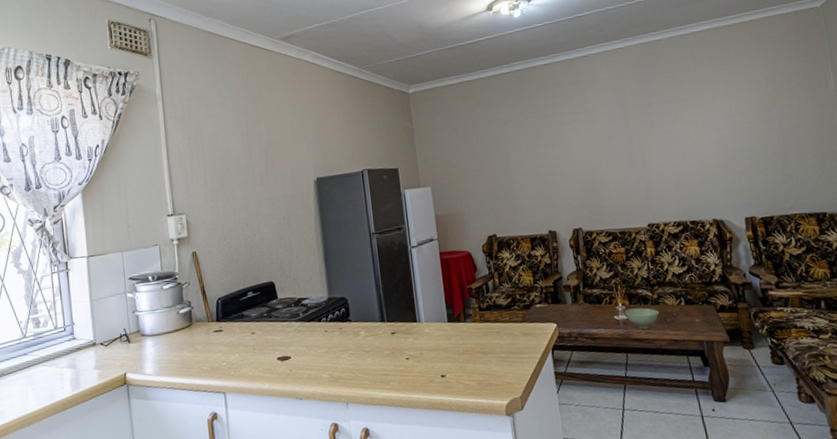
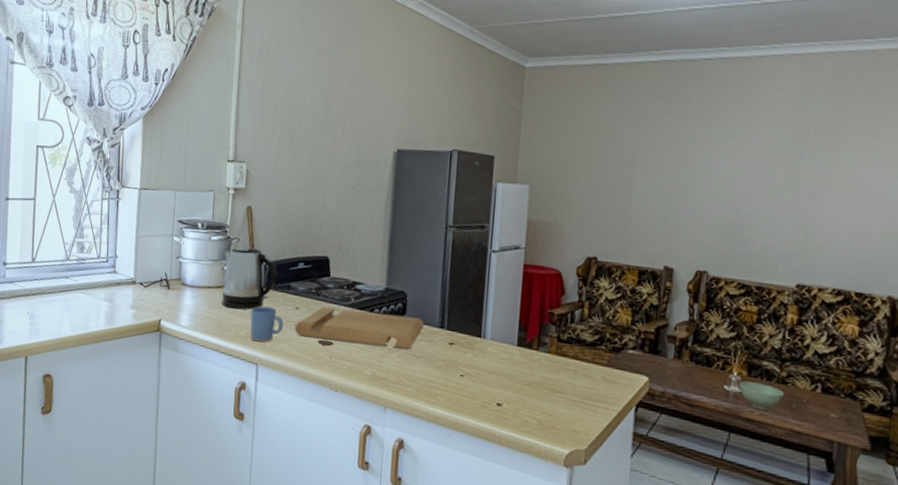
kettle: none [178,288,230,348] -> present [222,246,277,310]
mug: none [210,337,244,372] -> present [250,306,284,342]
cutting board: none [253,317,368,358] -> present [294,307,425,349]

